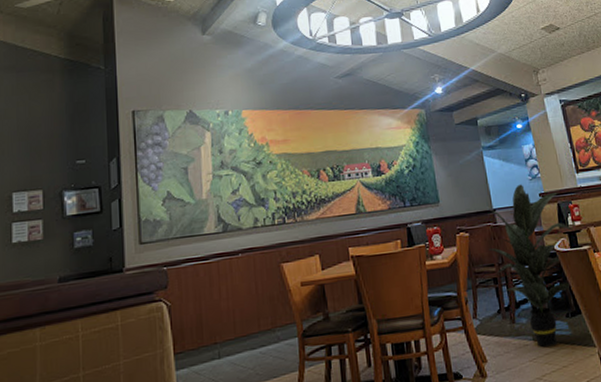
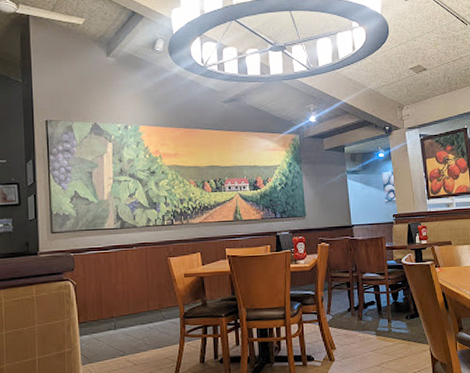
indoor plant: present [488,184,573,348] -> none [344,205,420,342]

